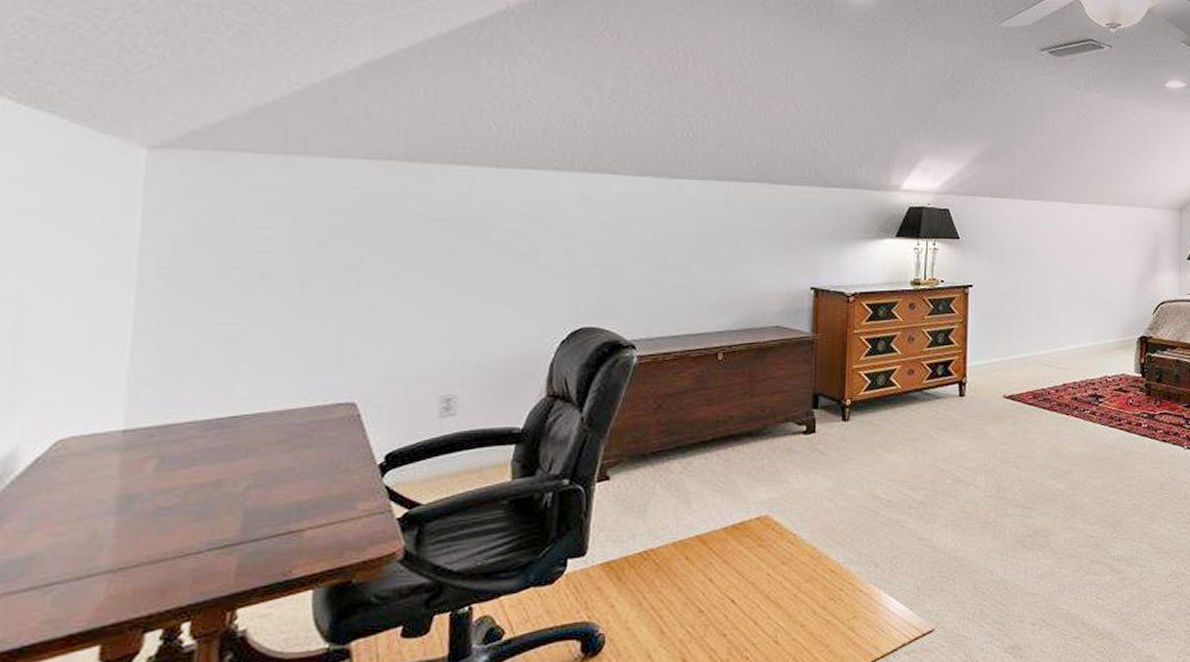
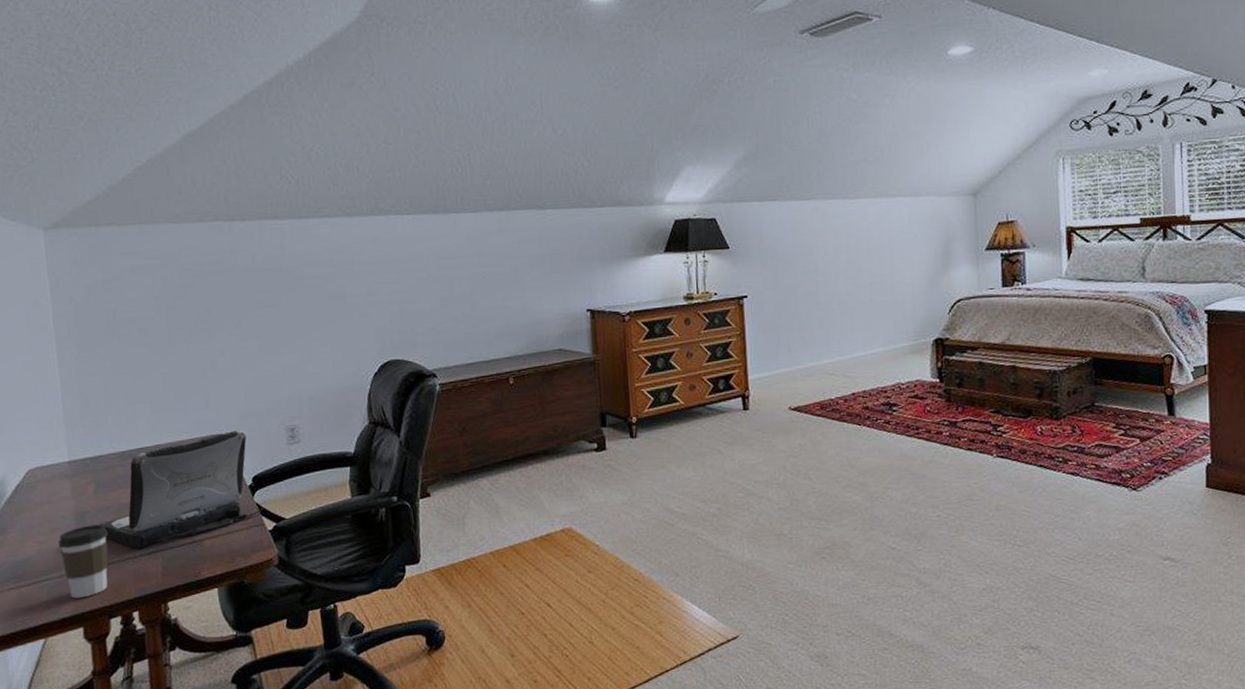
coffee cup: none [84,510,165,608] -> present [58,524,108,599]
laptop: none [153,398,395,541] -> present [99,429,264,548]

